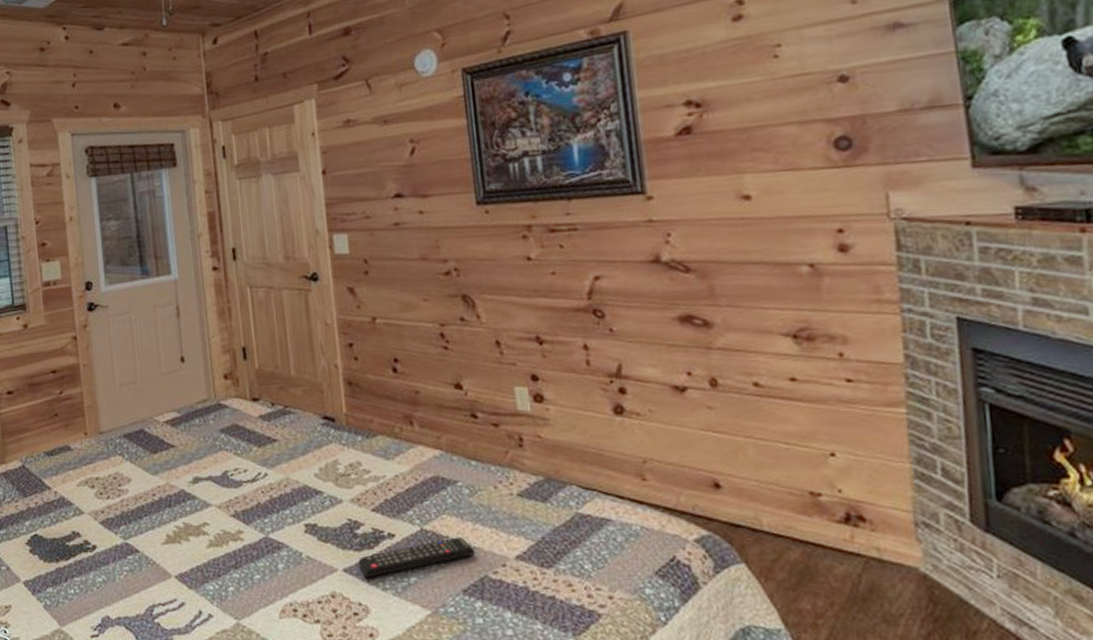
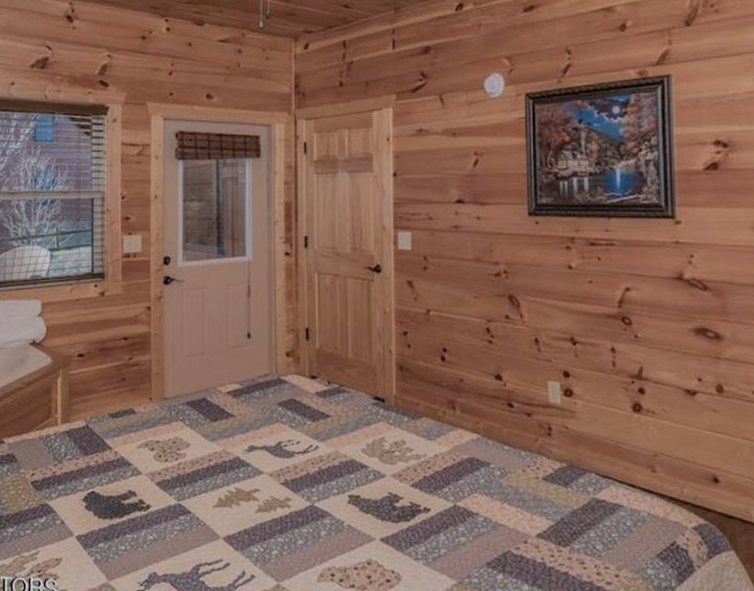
remote control: present [358,537,475,578] -> none [395,514,501,548]

